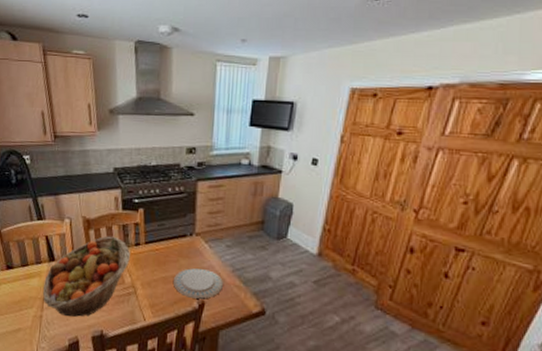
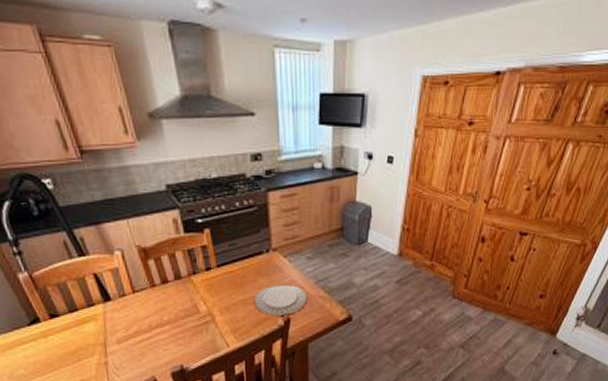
fruit basket: present [43,236,130,317] -> none [102,263,202,357]

